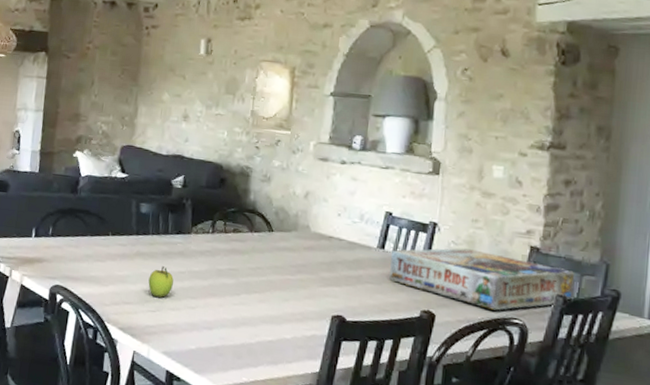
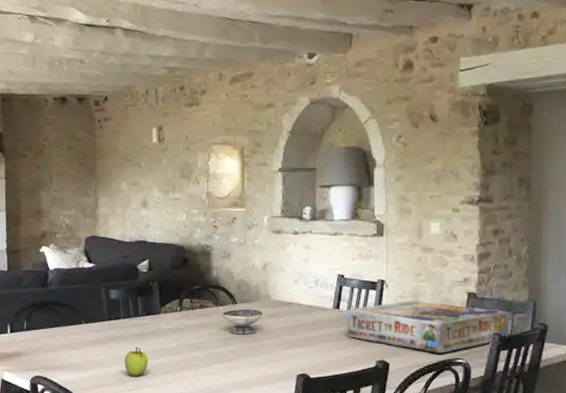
bowl: none [256,237,300,266] -> present [222,309,263,335]

